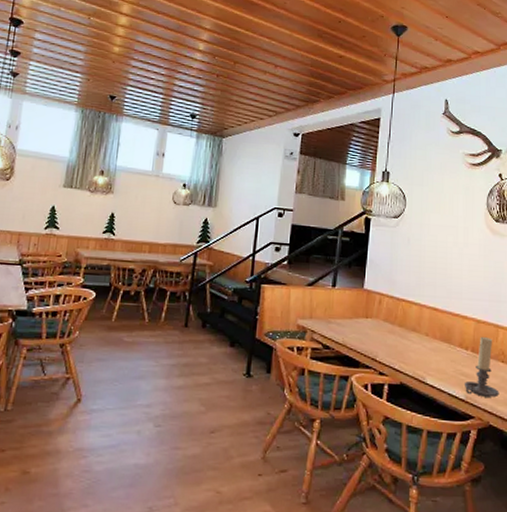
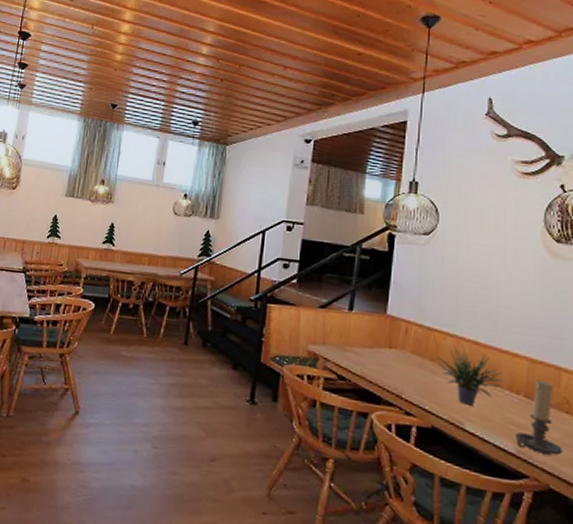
potted plant: none [404,311,455,362] -> present [436,345,503,406]

